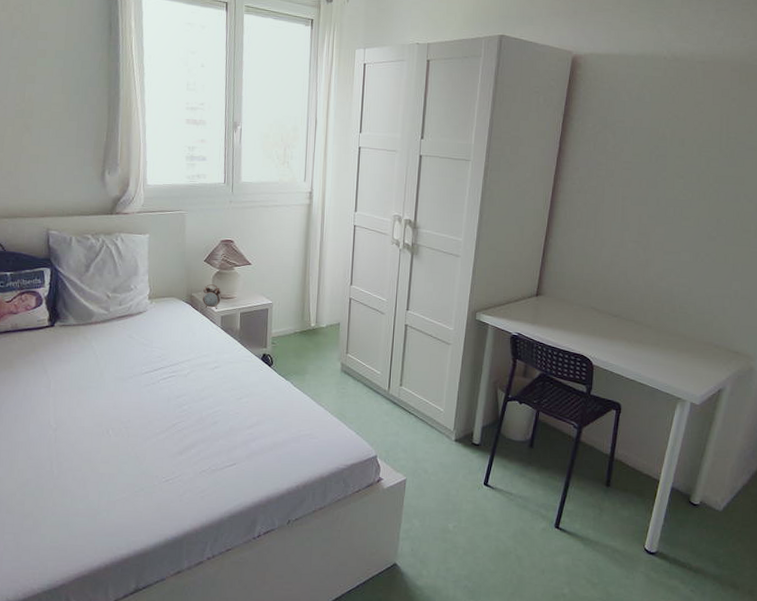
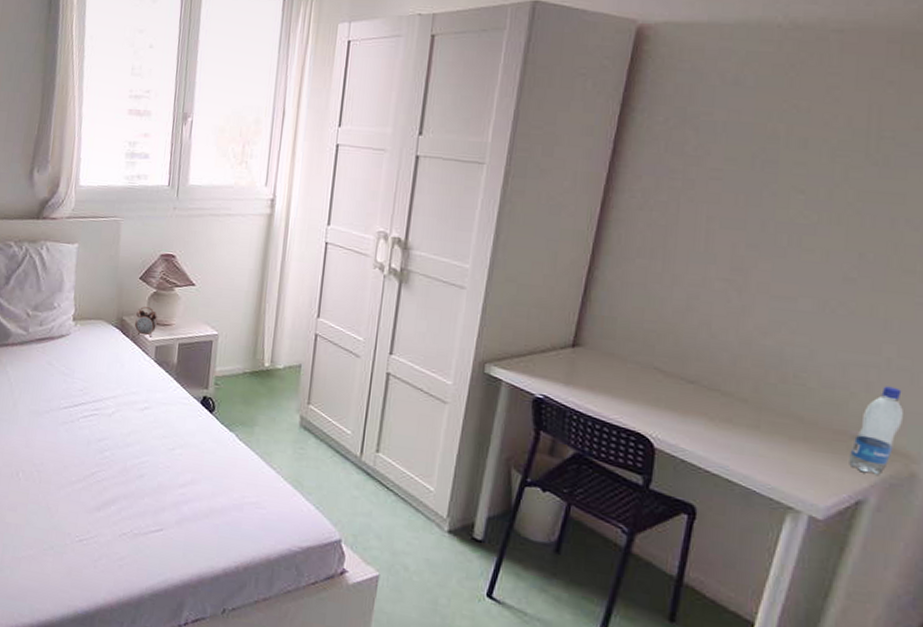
bottle: none [714,310,746,370] -> present [849,386,904,475]

